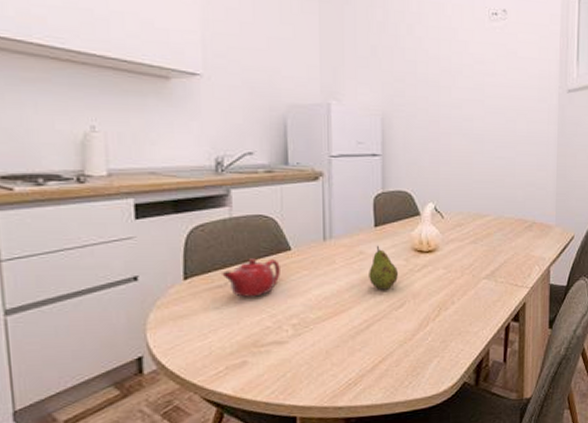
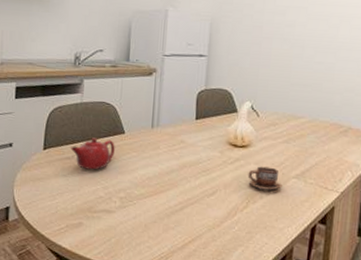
fruit: present [369,245,399,290] -> none [186,136,214,177]
cup: none [437,270,473,295] -> present [248,166,282,191]

